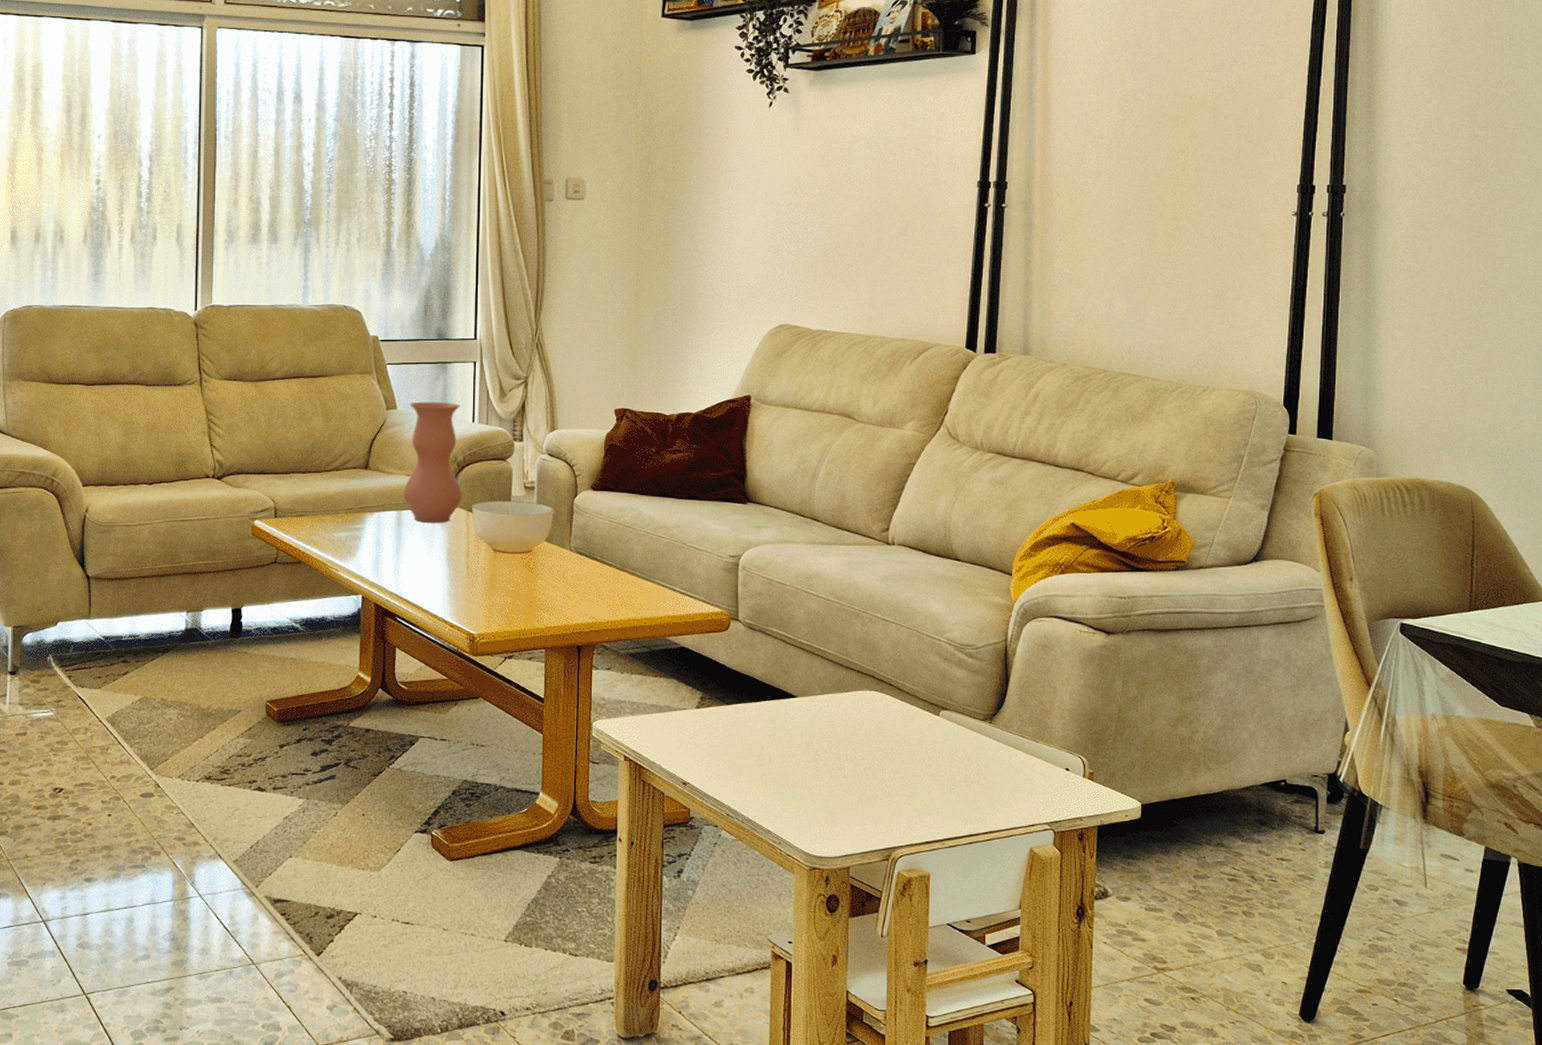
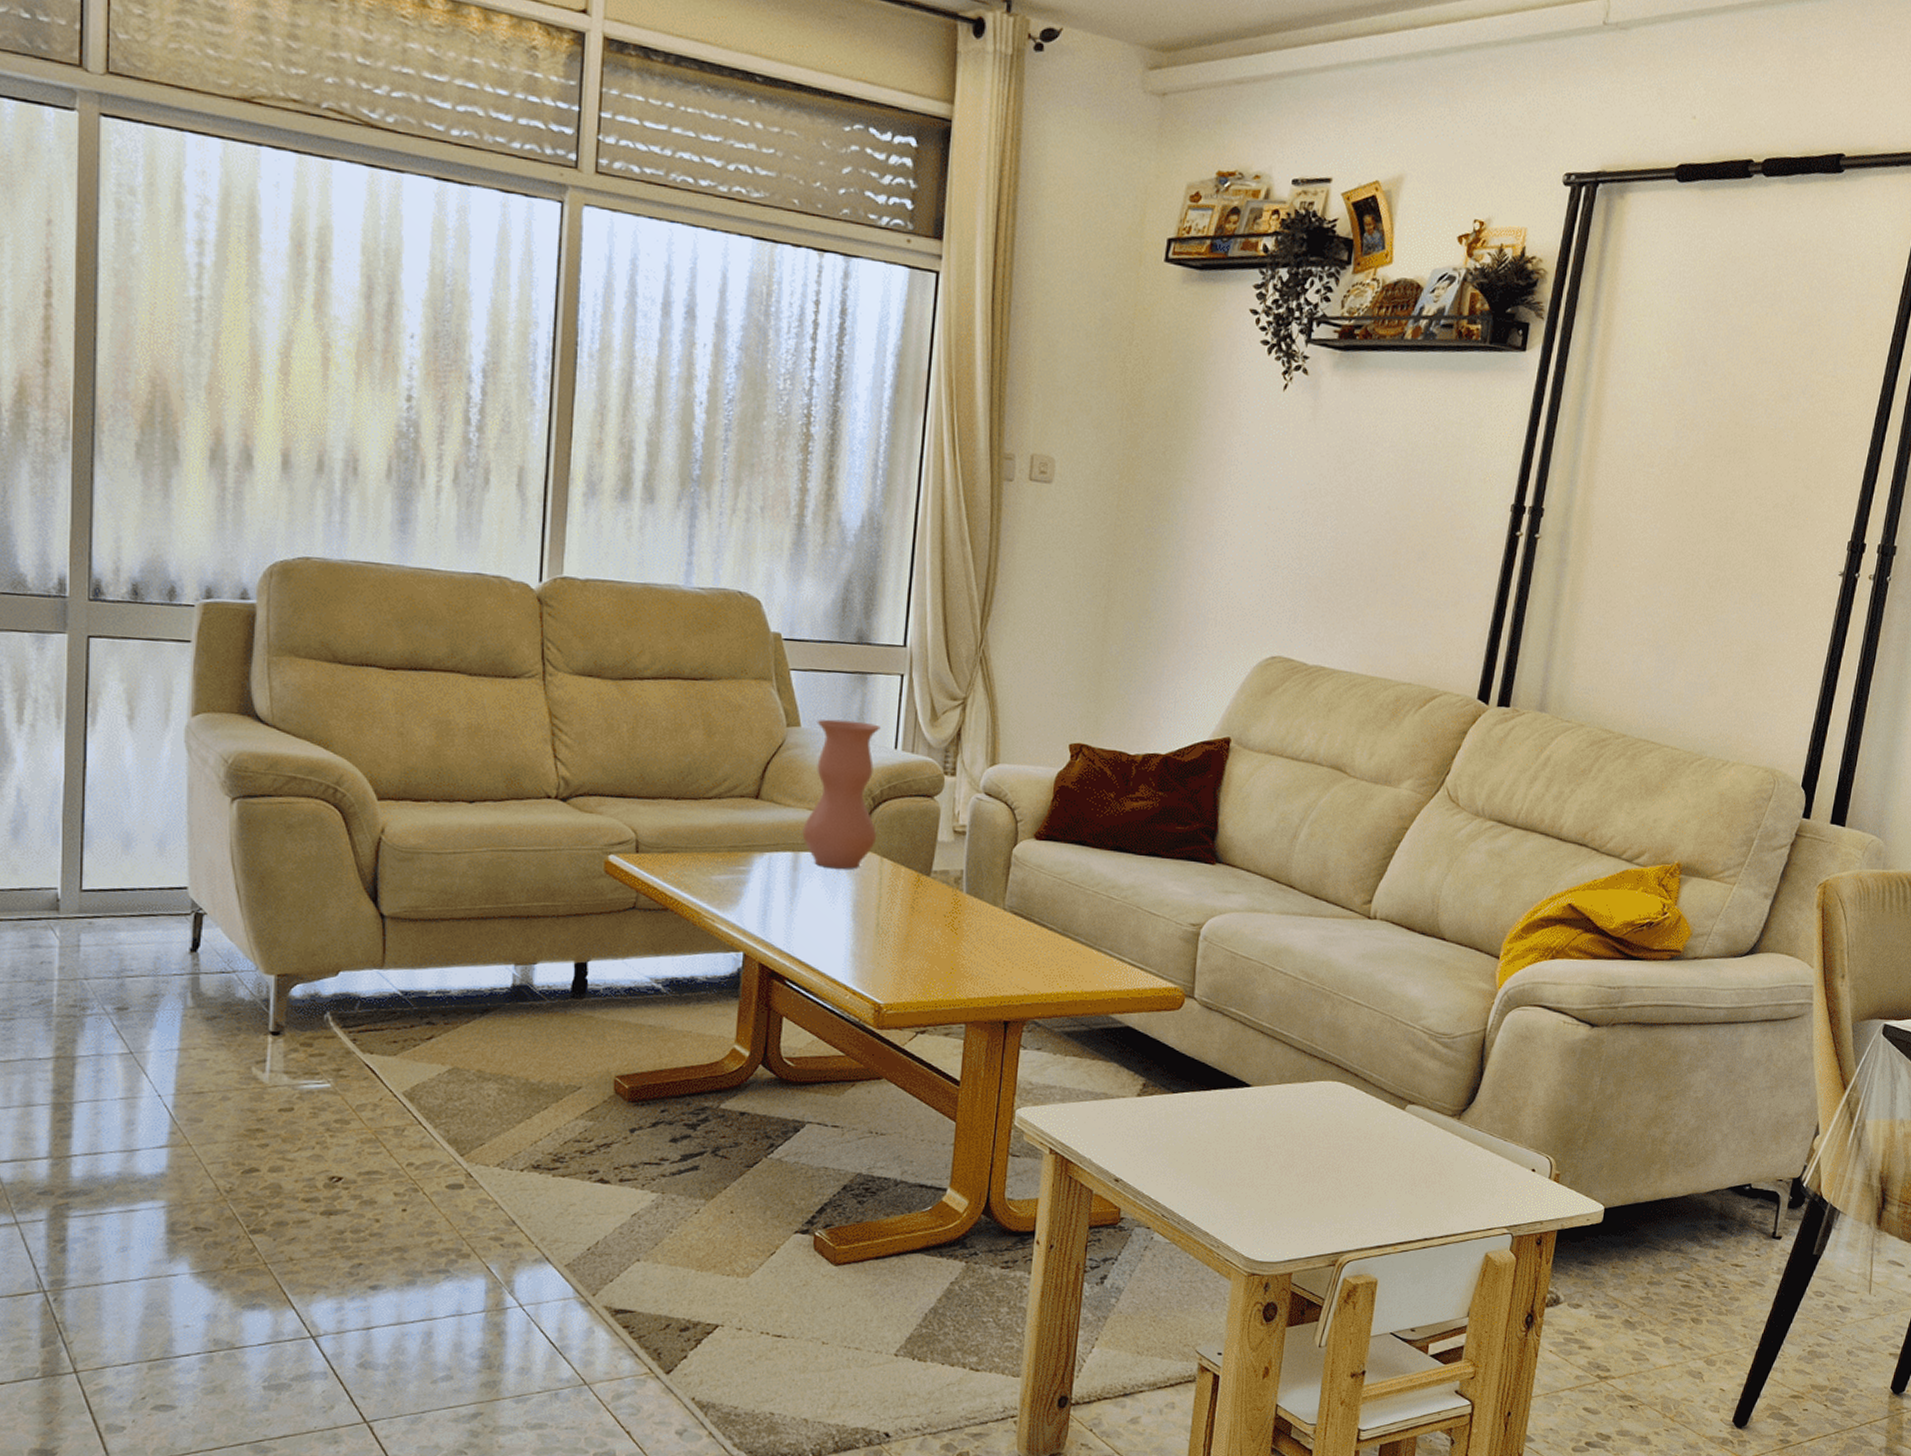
bowl: present [471,500,555,555] -> none [886,845,989,912]

